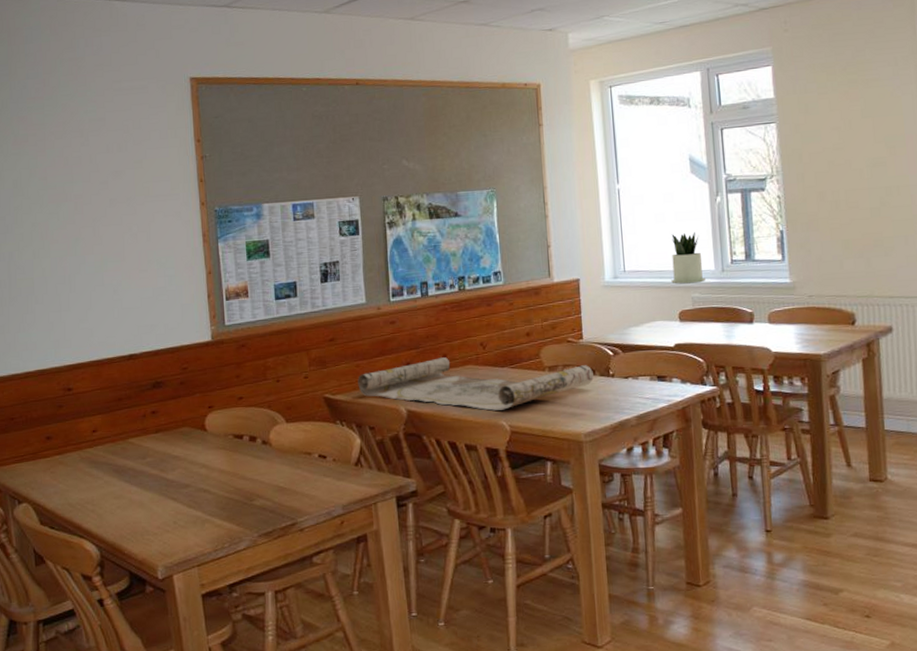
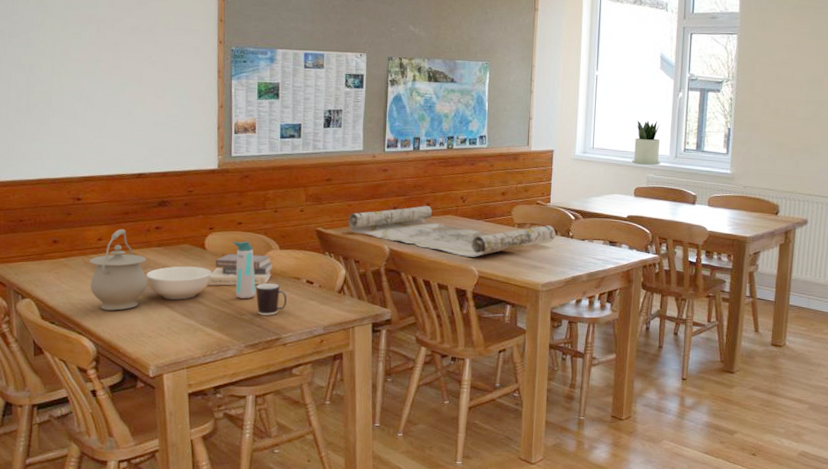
teapot: none [85,417,149,509] -> present [89,229,148,311]
bowl: none [146,451,216,490] -> present [146,266,212,300]
books: none [212,430,281,470] -> present [207,253,273,286]
water bottle: none [234,417,265,483] -> present [232,241,256,300]
mug: none [263,461,299,499] -> present [255,283,287,316]

